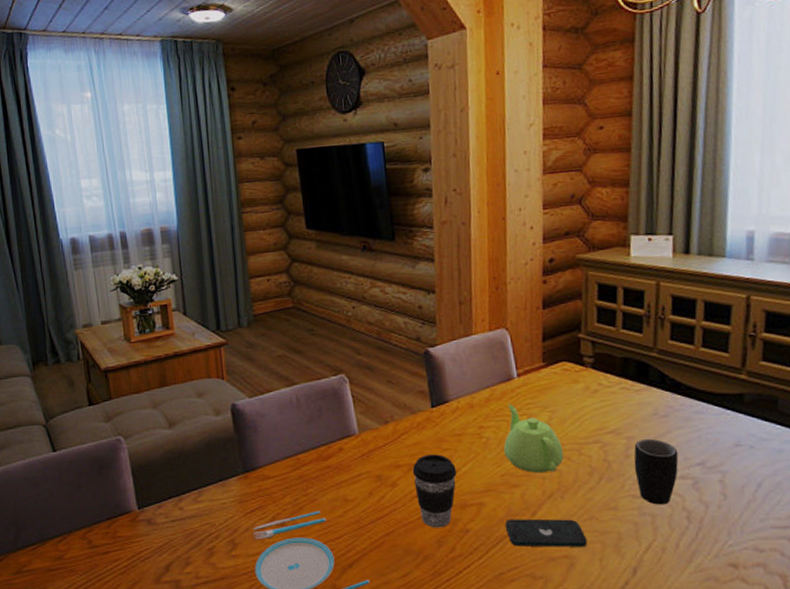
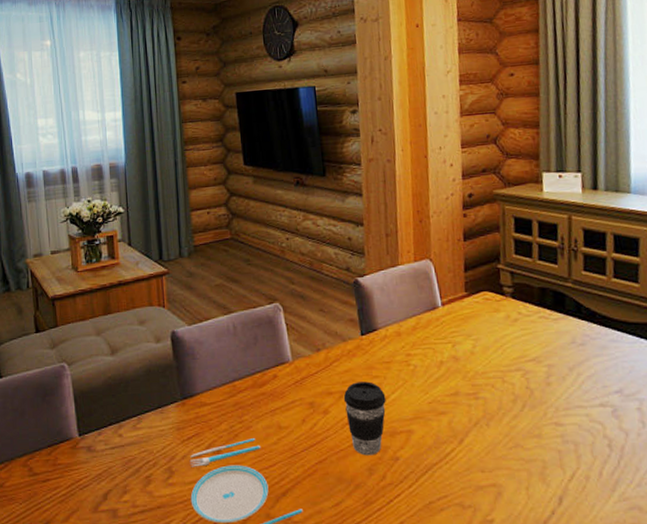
teapot: present [504,404,564,473] -> none [430,332,488,400]
smartphone: present [505,518,587,547] -> none [433,446,514,476]
mug: present [633,438,679,505] -> none [554,366,598,433]

